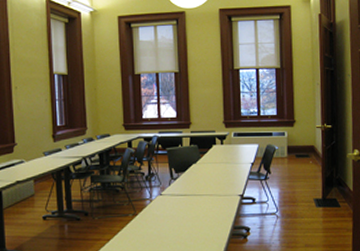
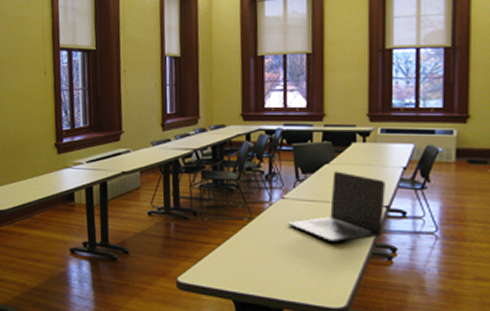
laptop: none [166,169,240,229] -> present [288,171,386,243]

